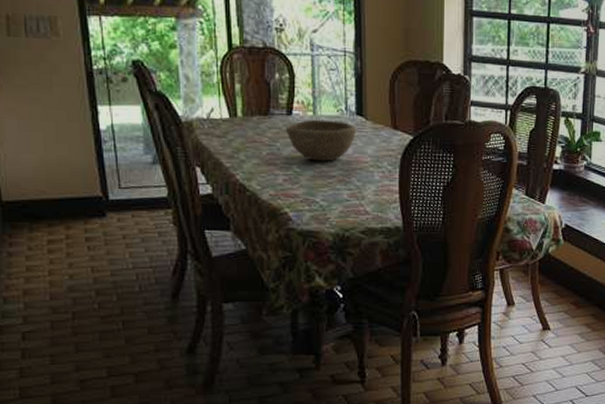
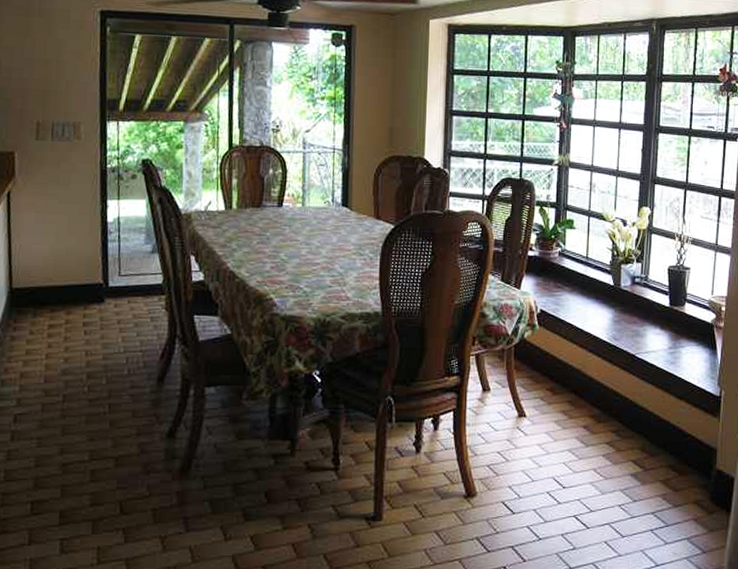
bowl: present [285,119,356,162] -> none [275,210,341,250]

